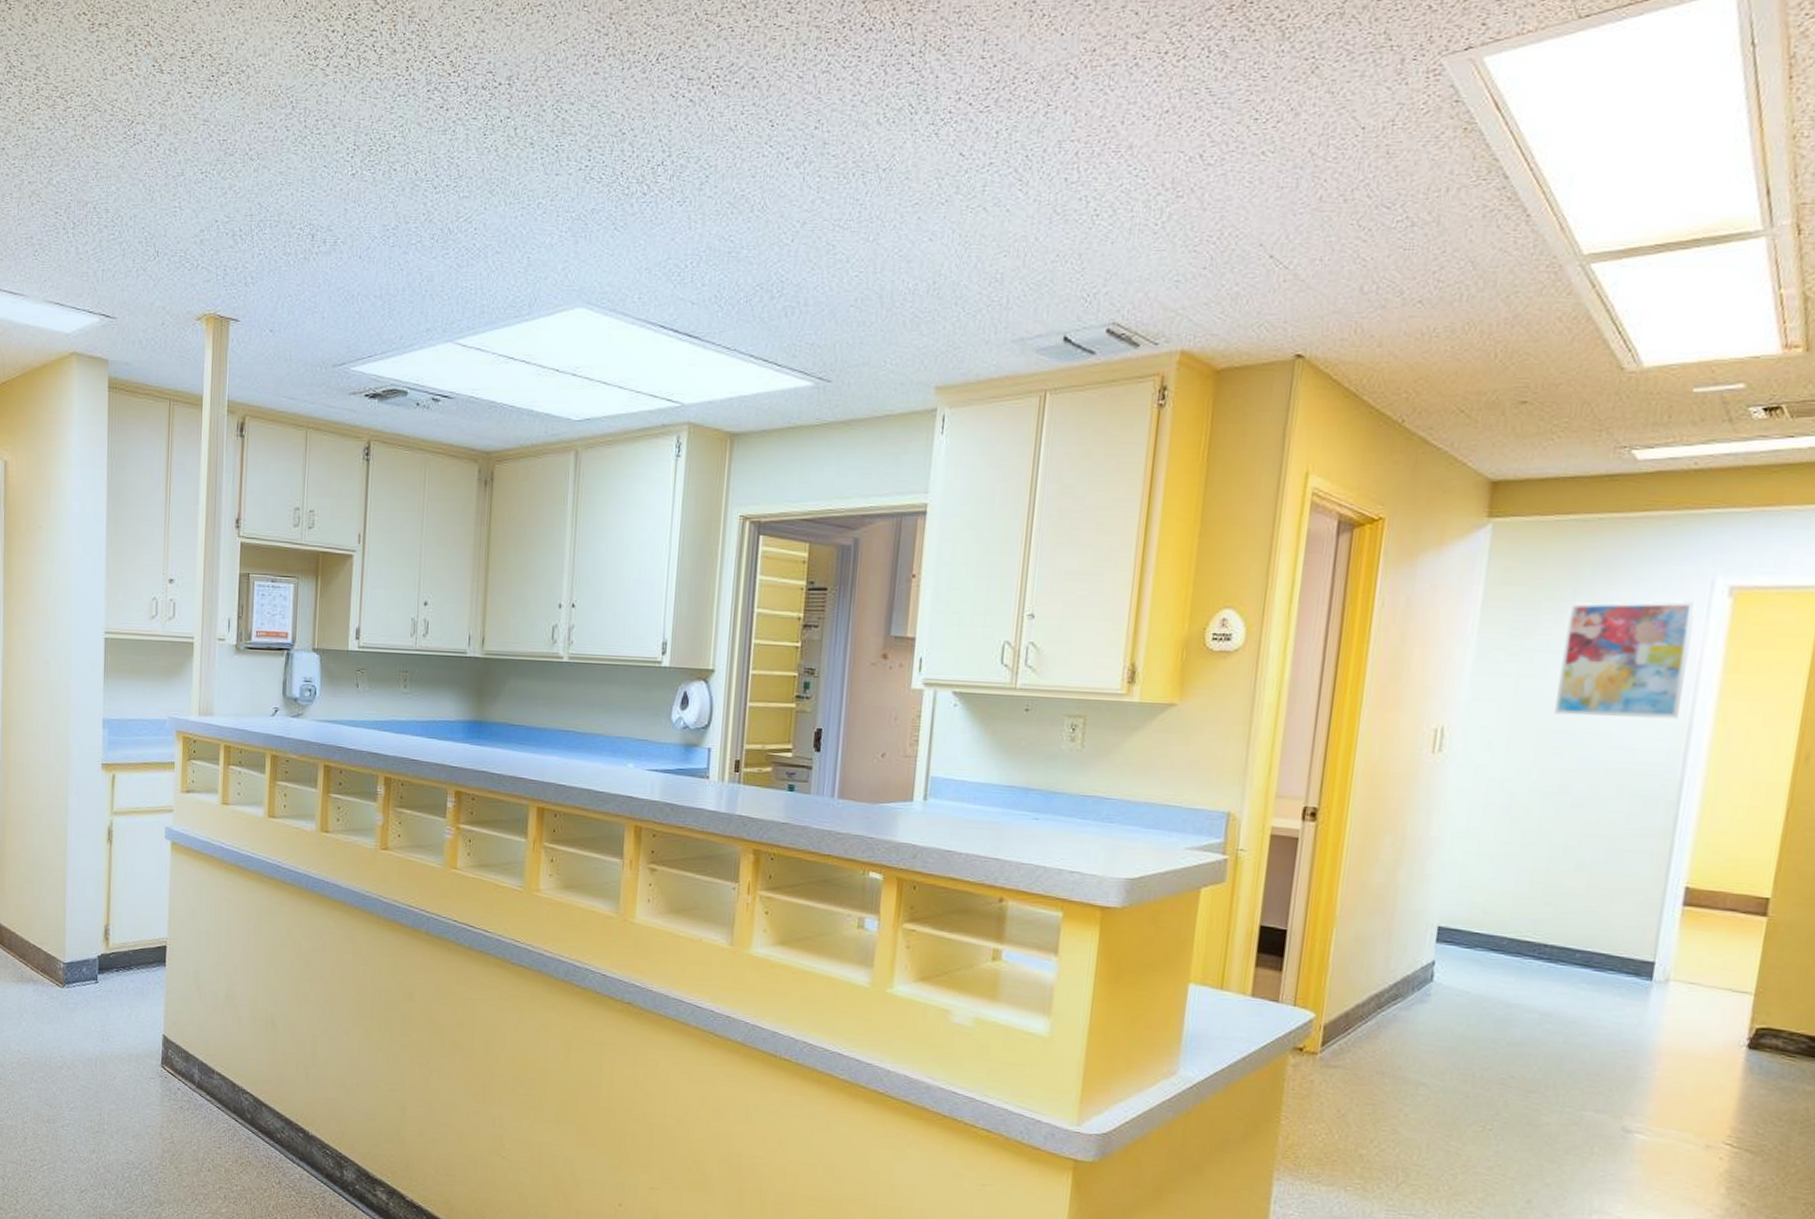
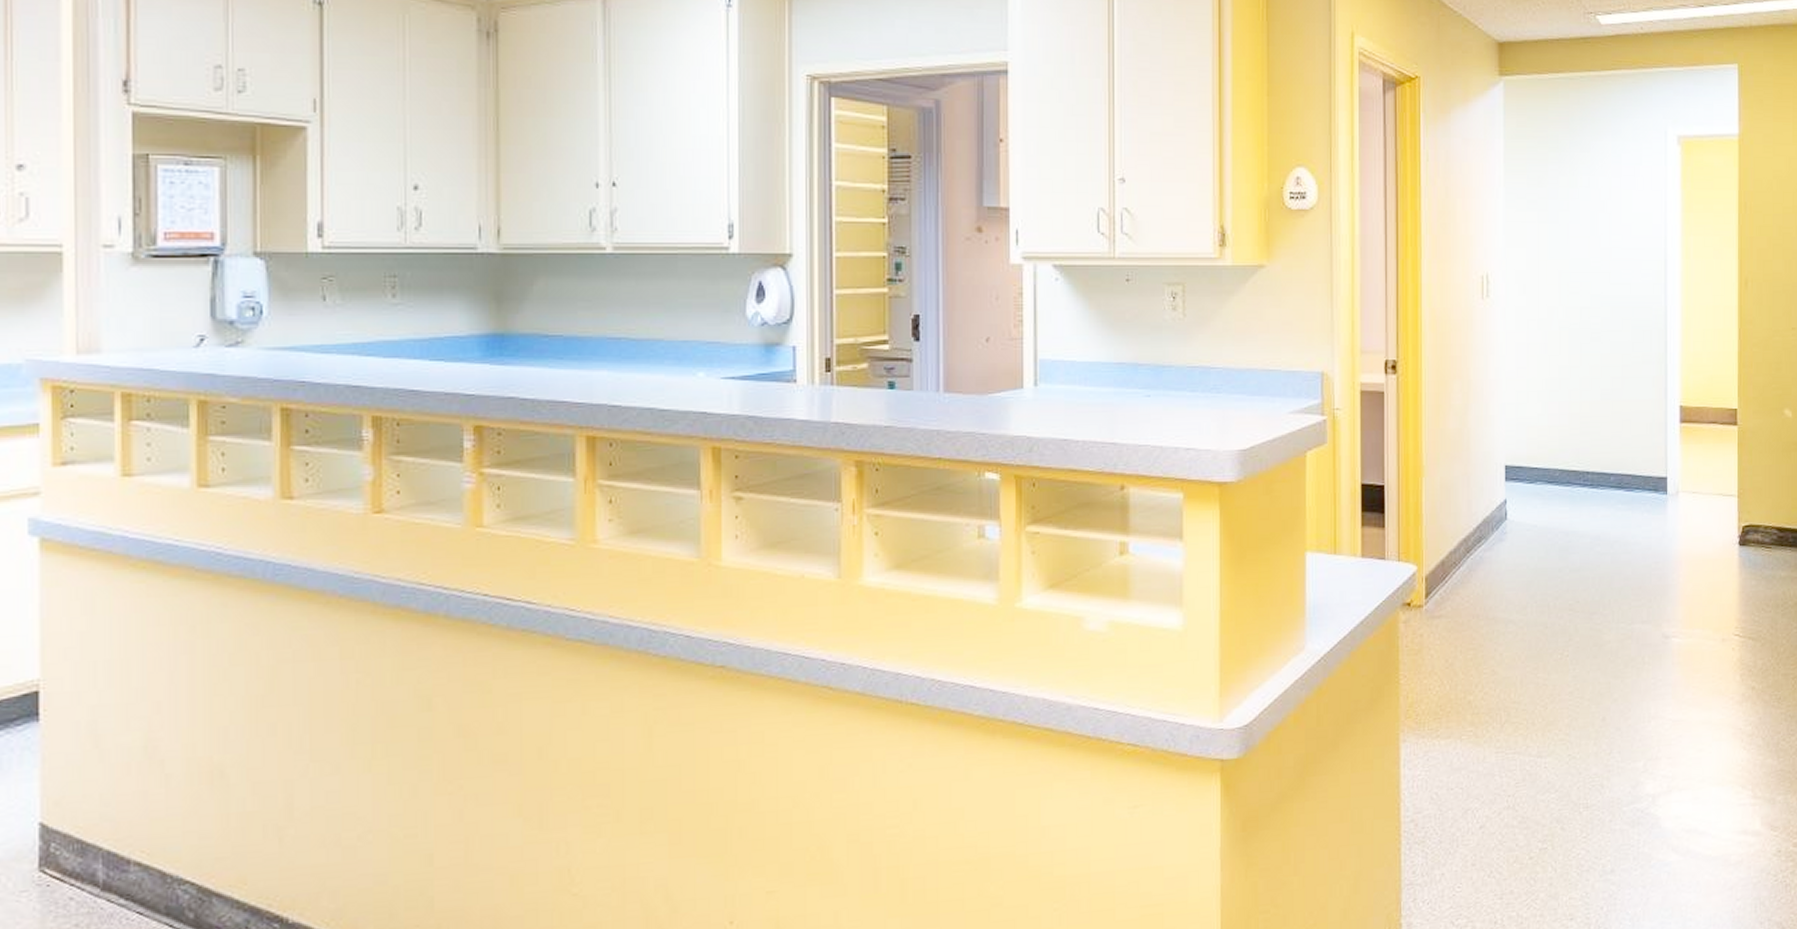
wall art: present [1555,601,1696,719] -> none [1568,149,1656,256]

